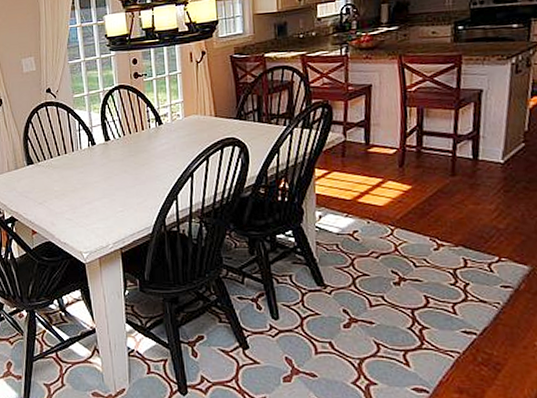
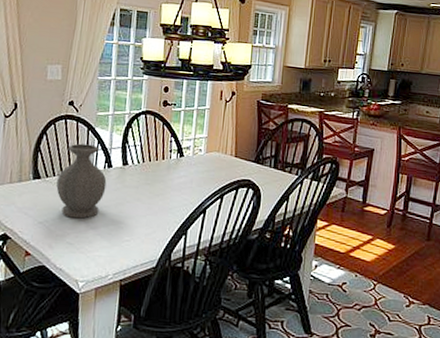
vase: none [48,126,93,196] -> present [56,143,107,219]

